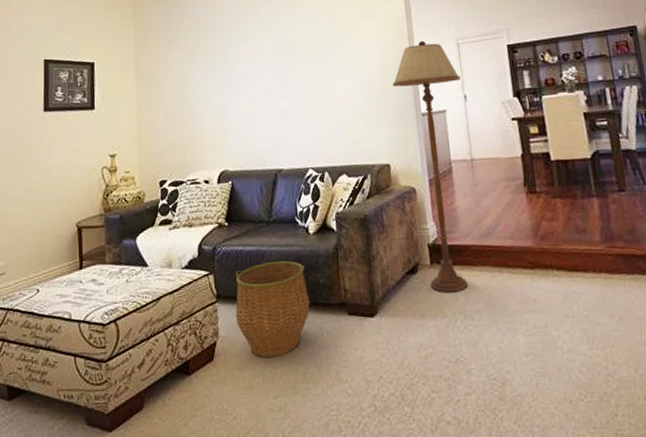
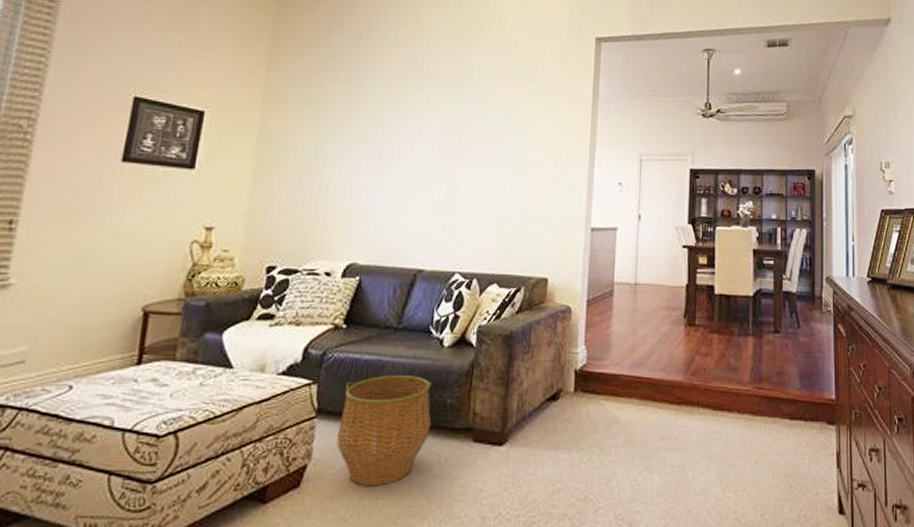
floor lamp: present [392,40,468,293] -> none [564,150,638,424]

